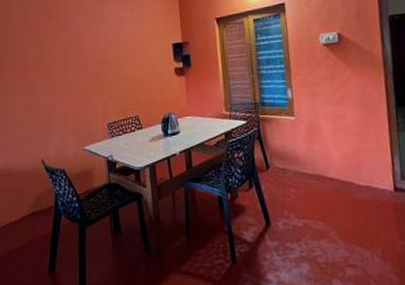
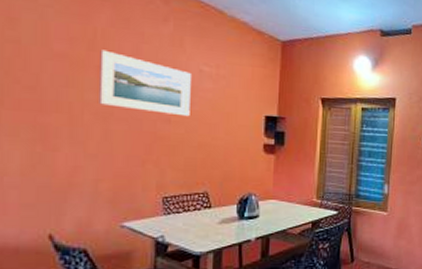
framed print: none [56,16,118,58] -> present [99,49,191,117]

